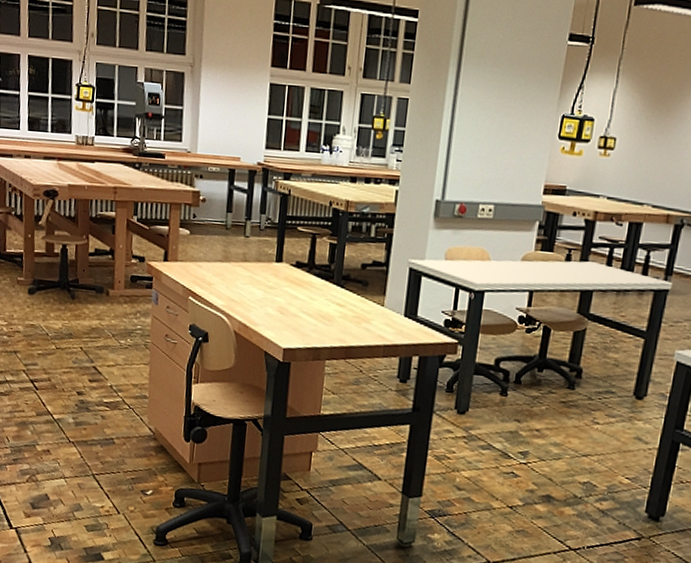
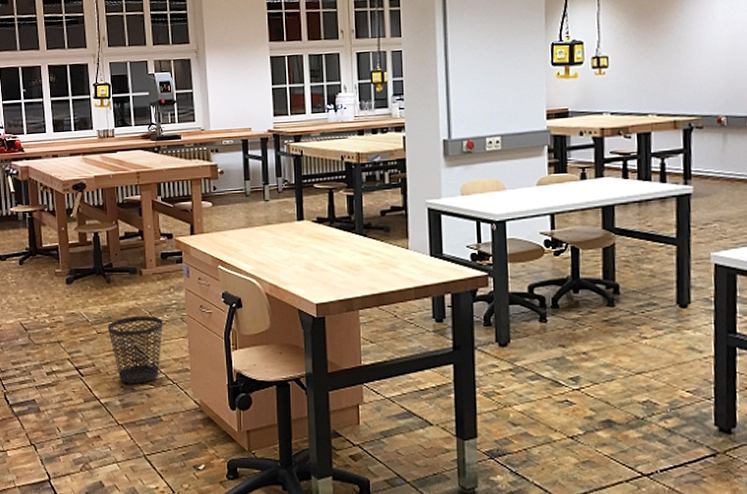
wastebasket: none [67,336,126,405] -> present [107,315,163,384]

